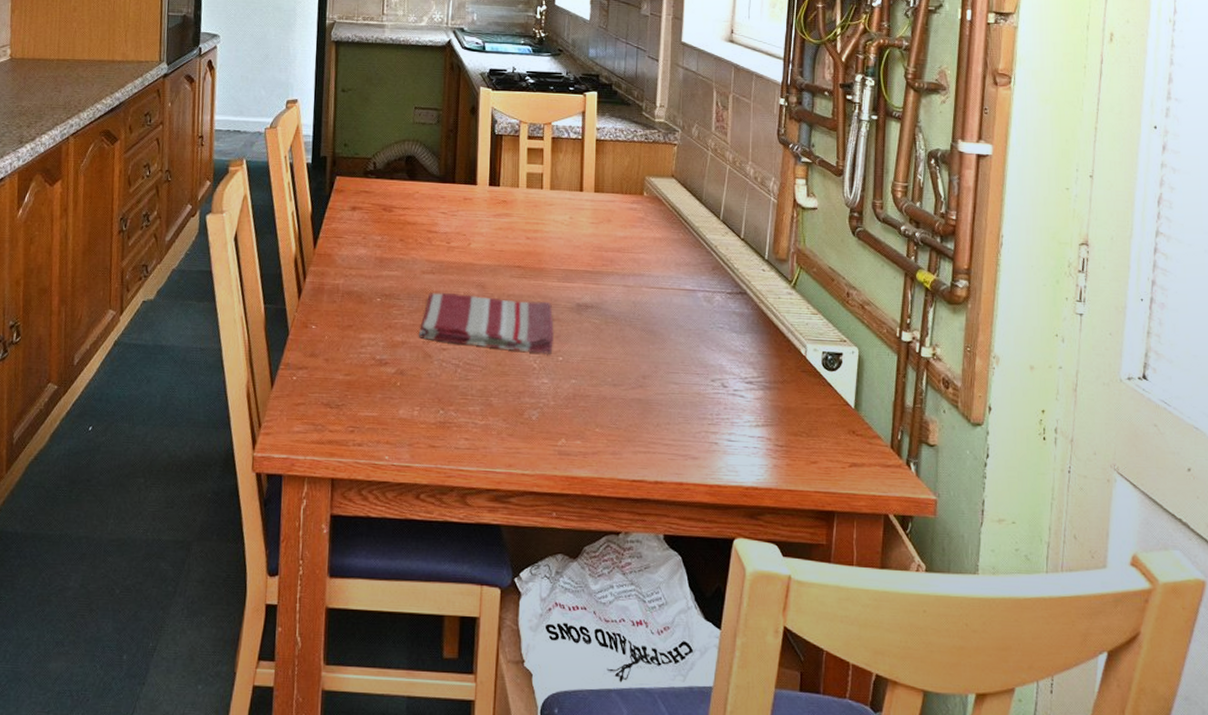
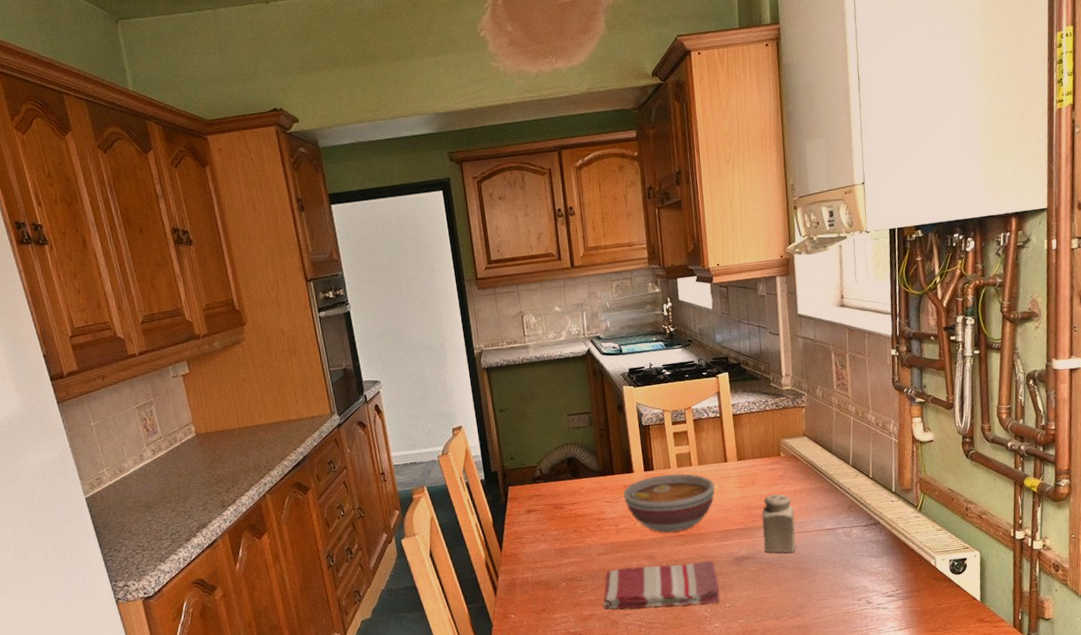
bowl: none [462,193,565,263] -> present [623,473,715,533]
salt shaker: none [612,238,651,310] -> present [762,494,796,553]

